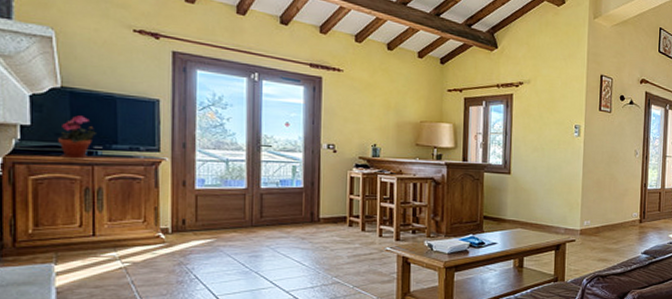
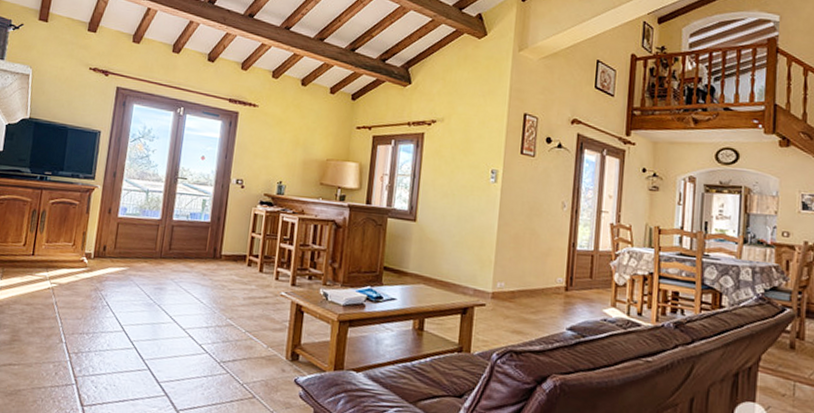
potted plant: present [58,115,96,160] -> none [20,144,49,184]

